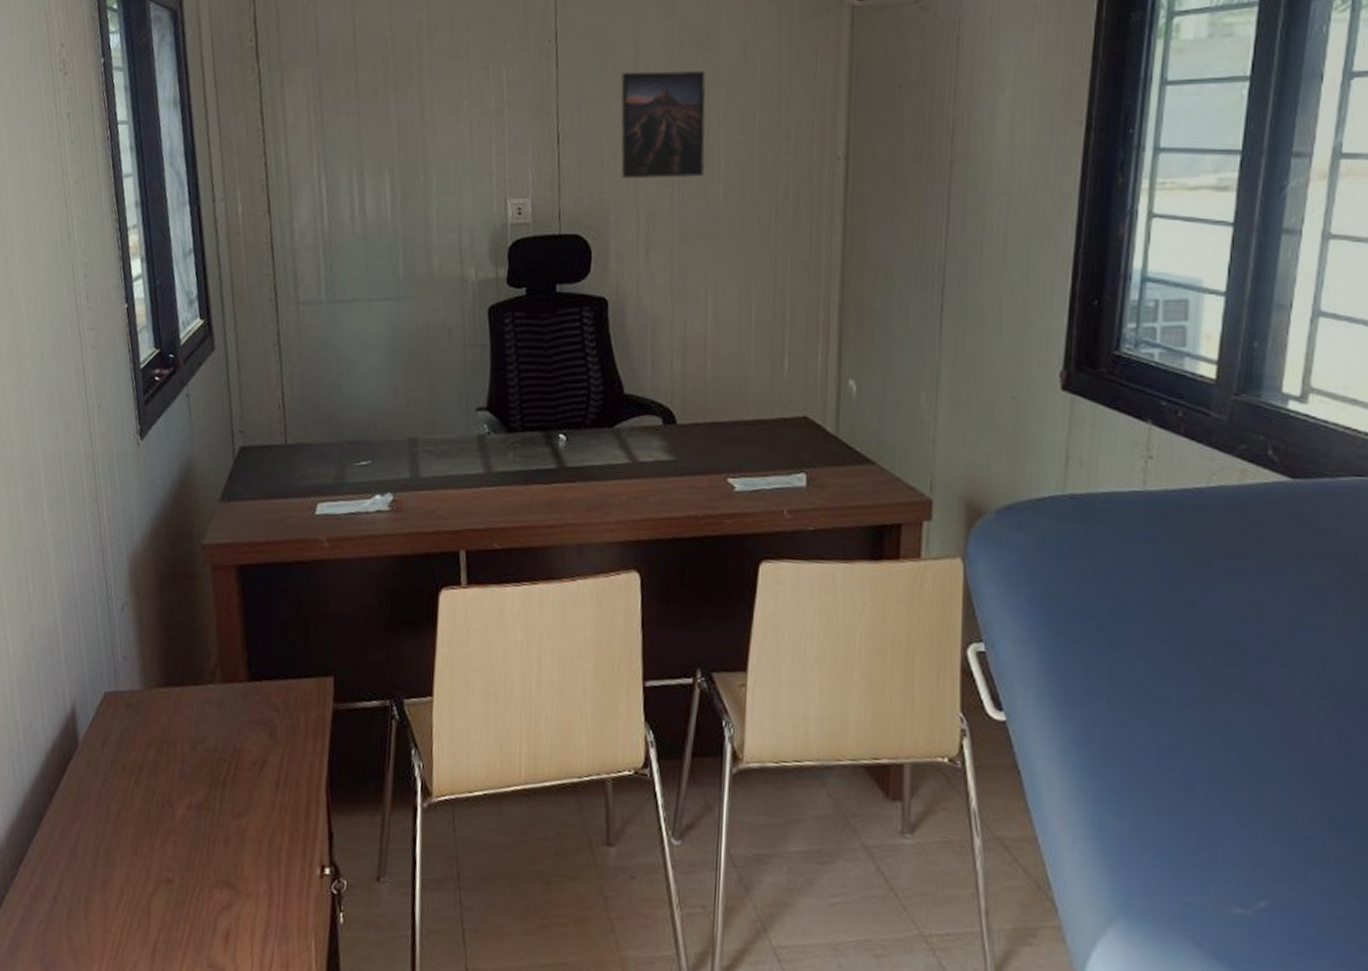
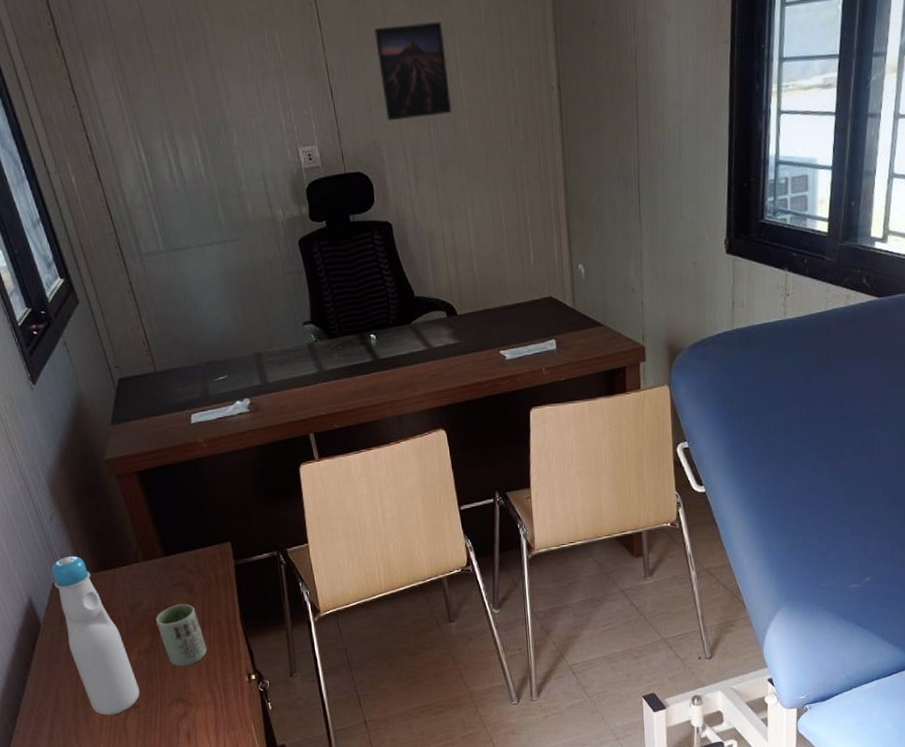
bottle: none [105,660,179,887] -> present [51,555,140,716]
cup: none [218,749,276,838] -> present [155,604,208,667]

